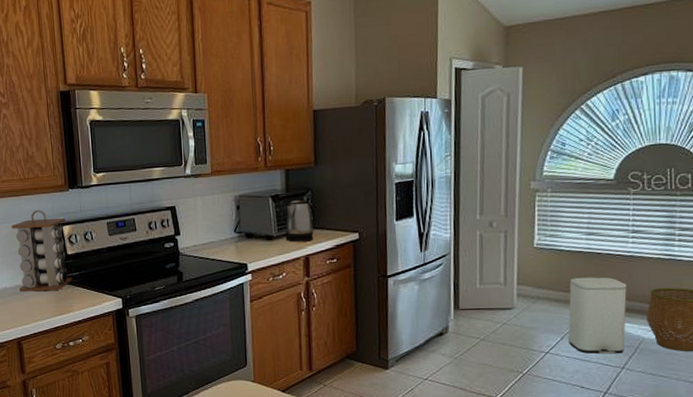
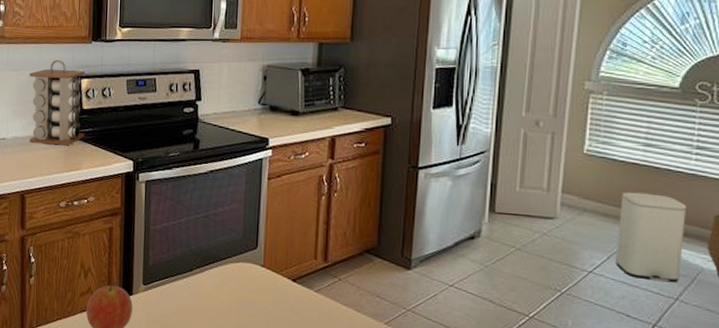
kettle: present [285,200,318,242] -> none [312,76,349,122]

